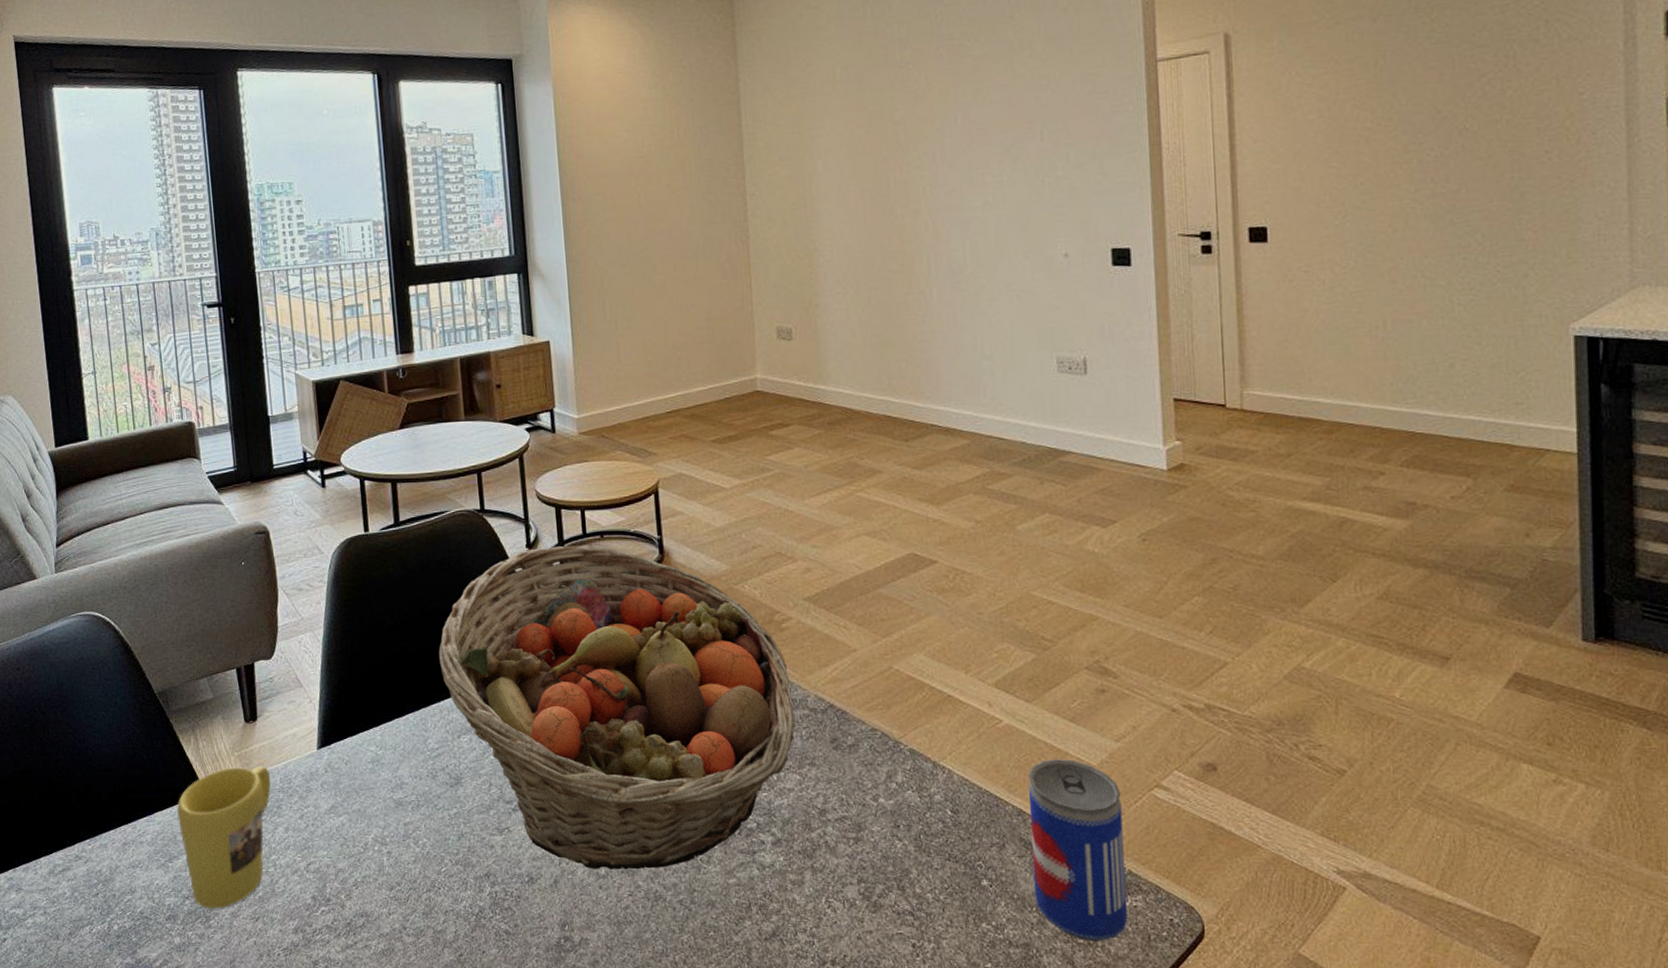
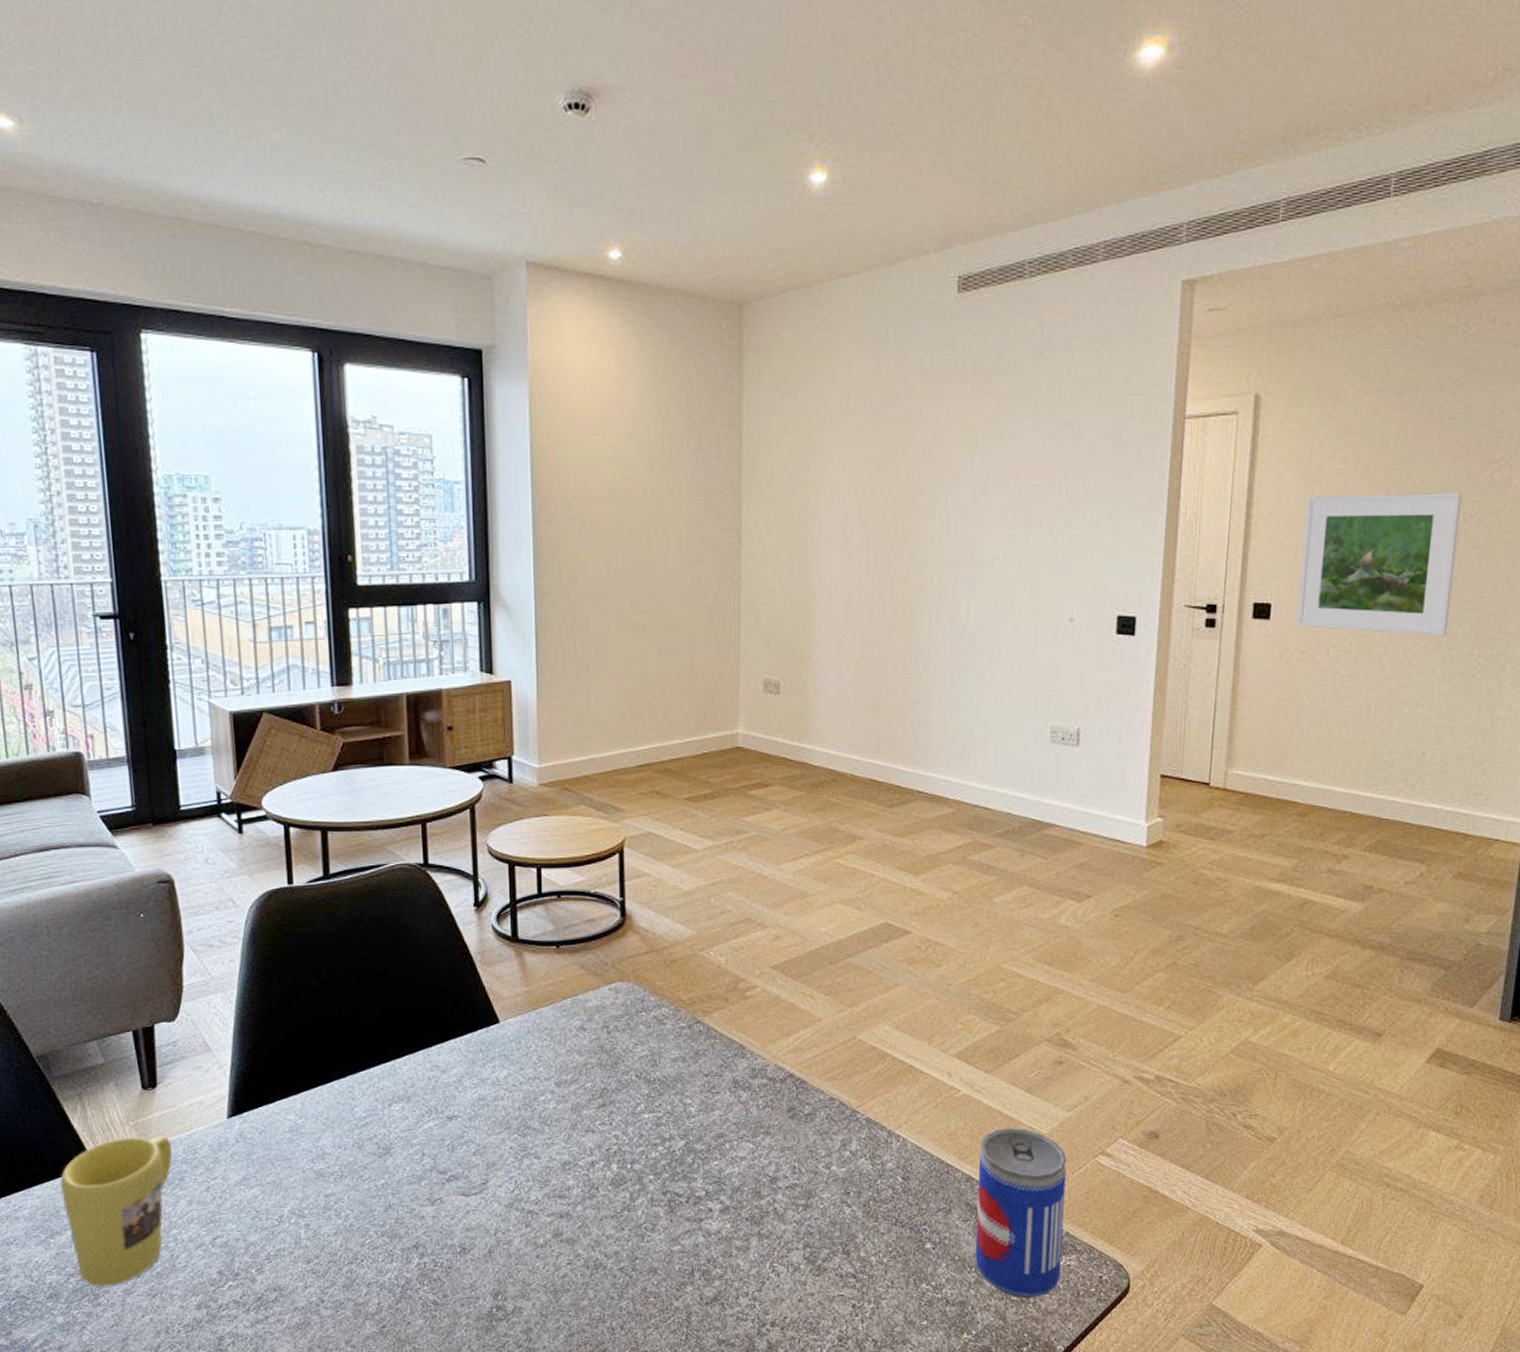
fruit basket: present [439,546,795,870] -> none [370,906,752,1239]
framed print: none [1290,107,1459,248] -> present [1296,493,1462,636]

